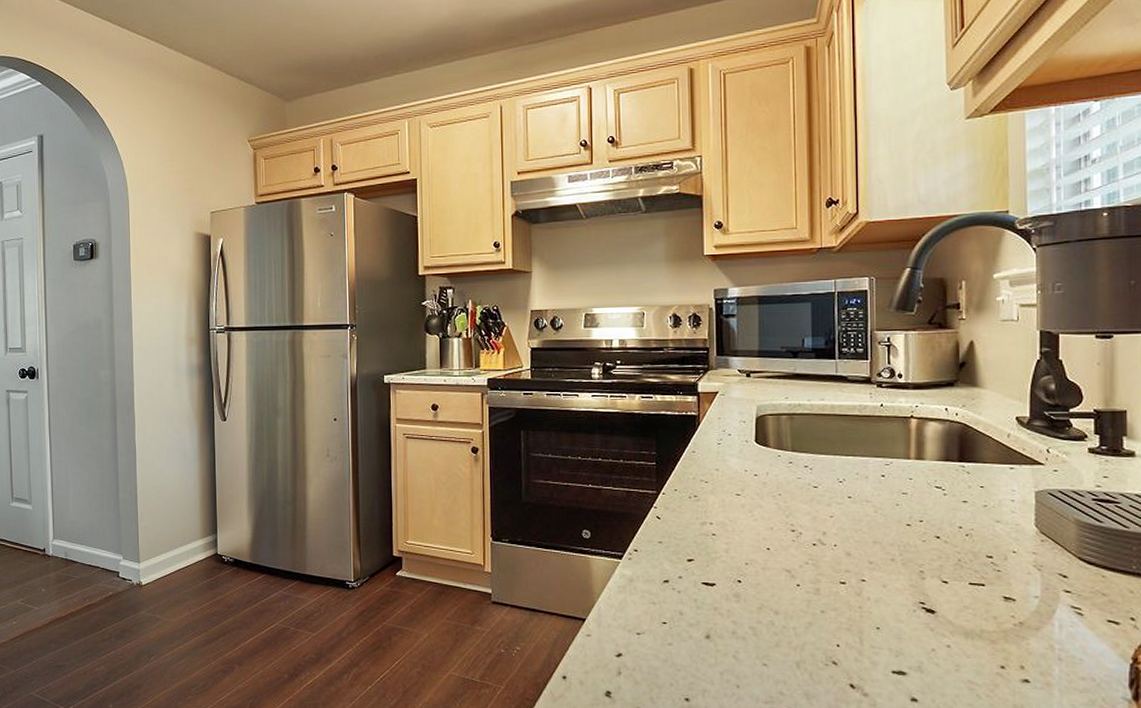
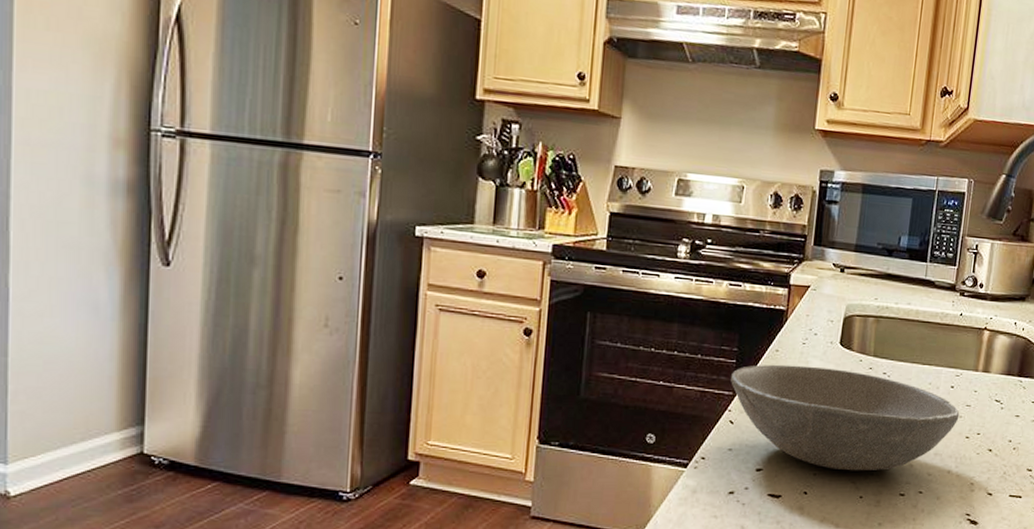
soup bowl: none [653,464,896,560] -> present [731,364,960,471]

